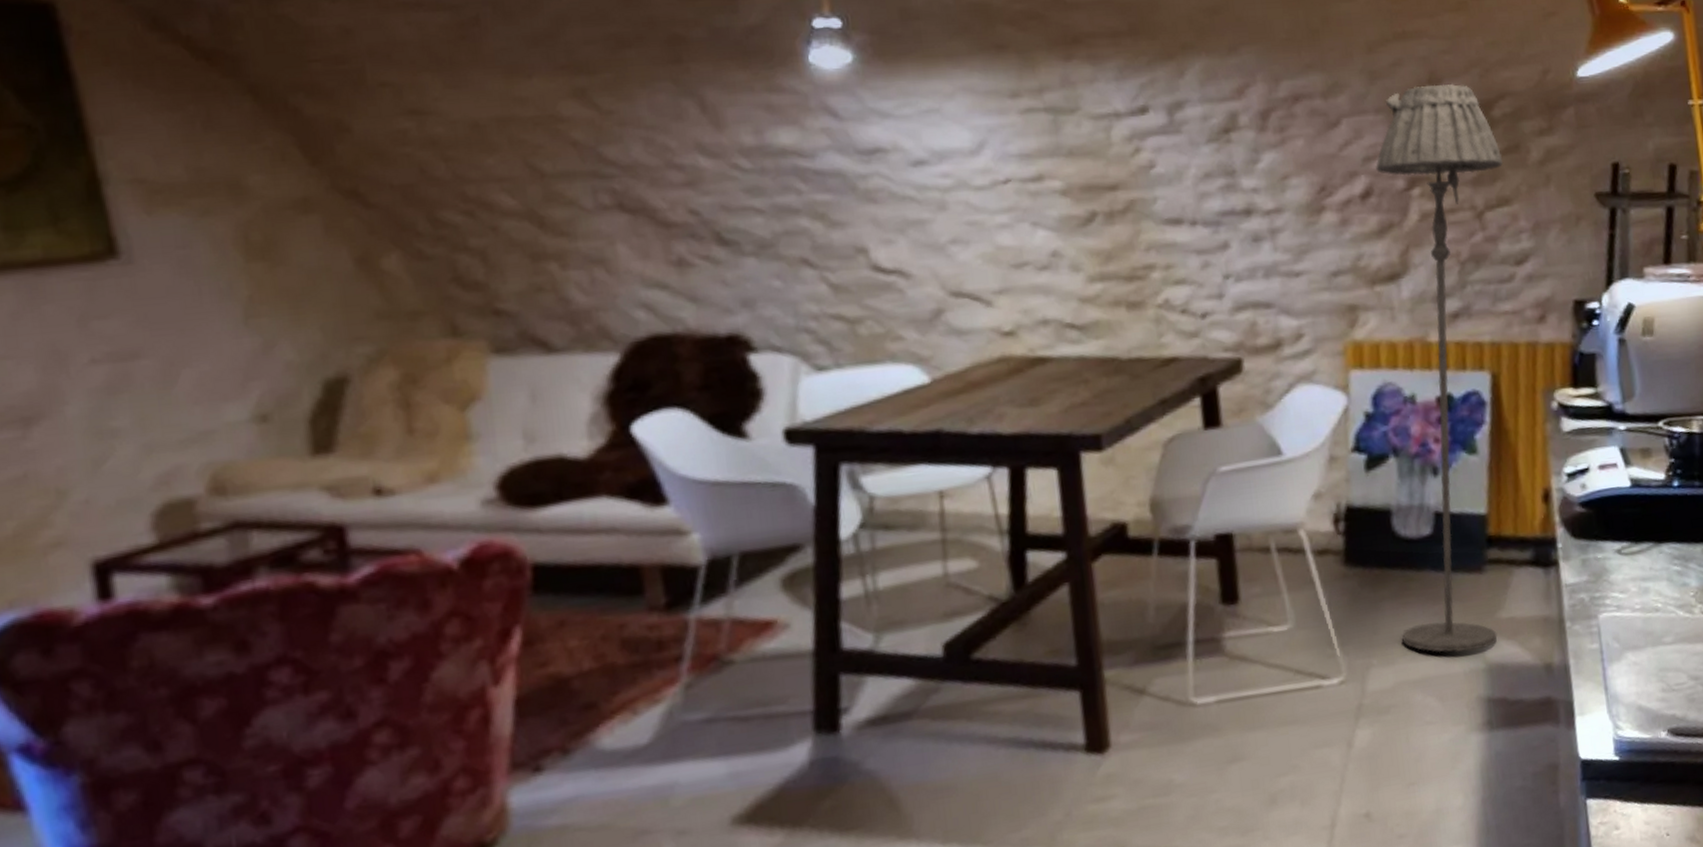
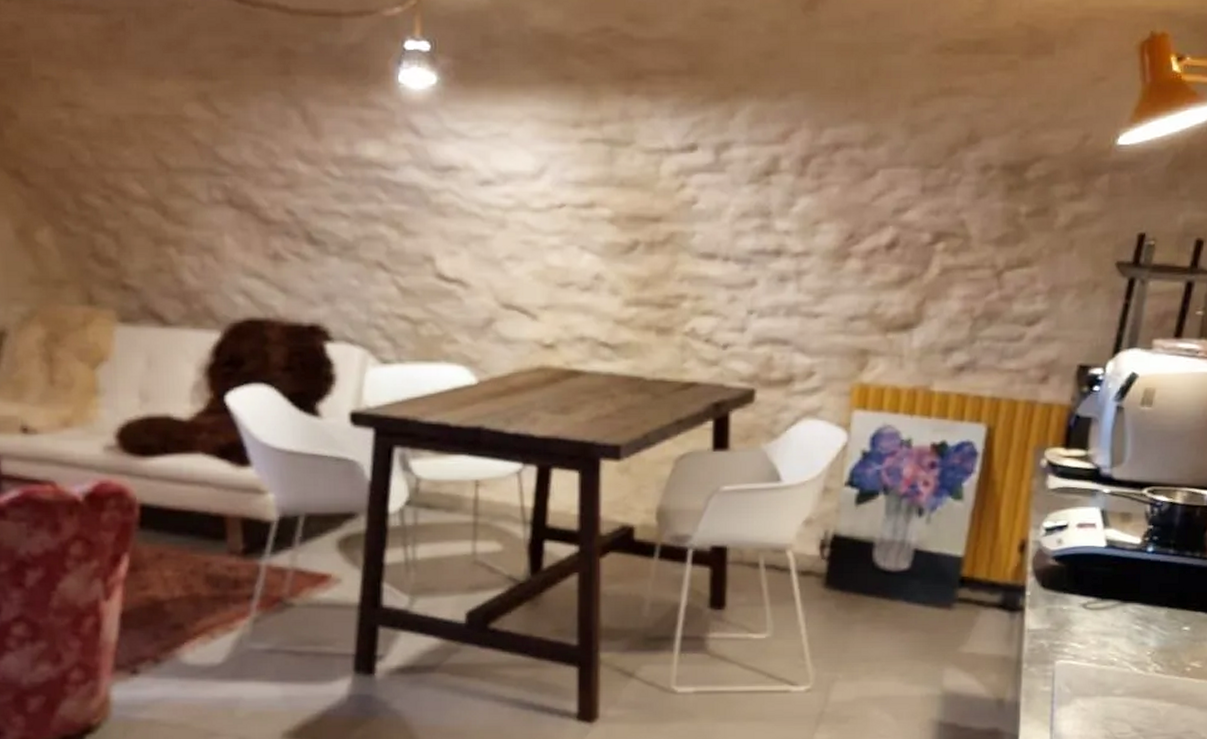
floor lamp: present [1375,83,1504,653] -> none [867,142,1030,678]

